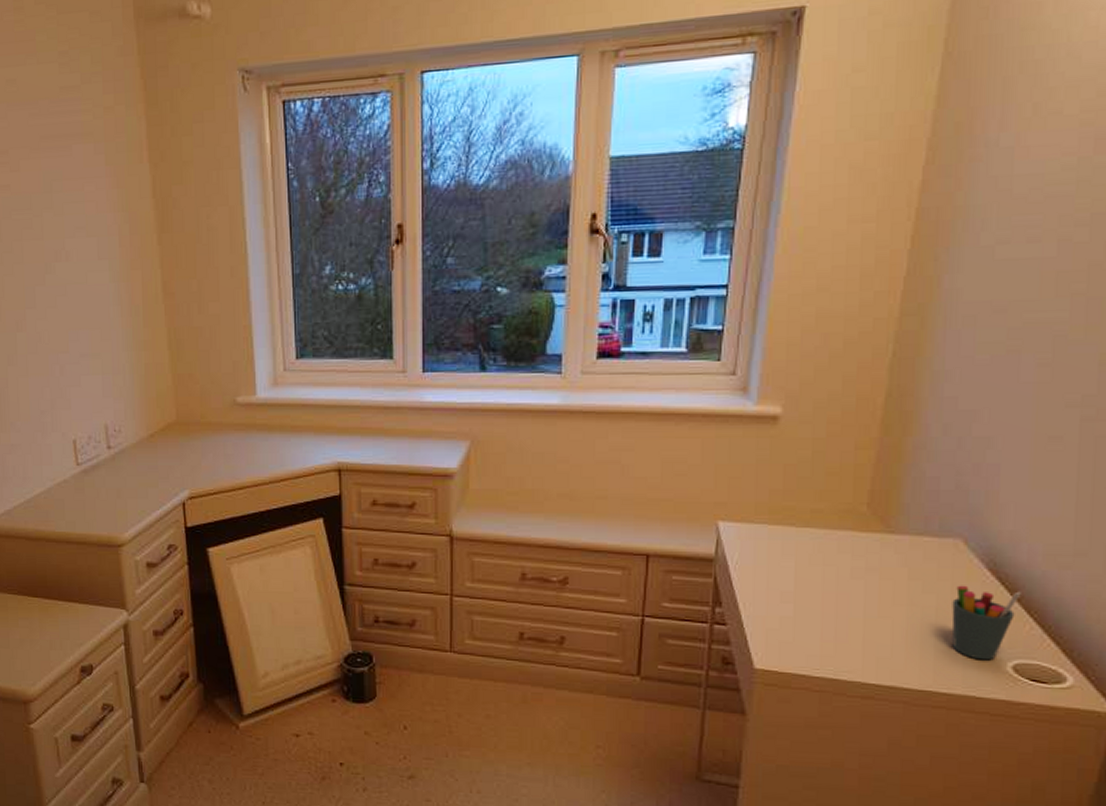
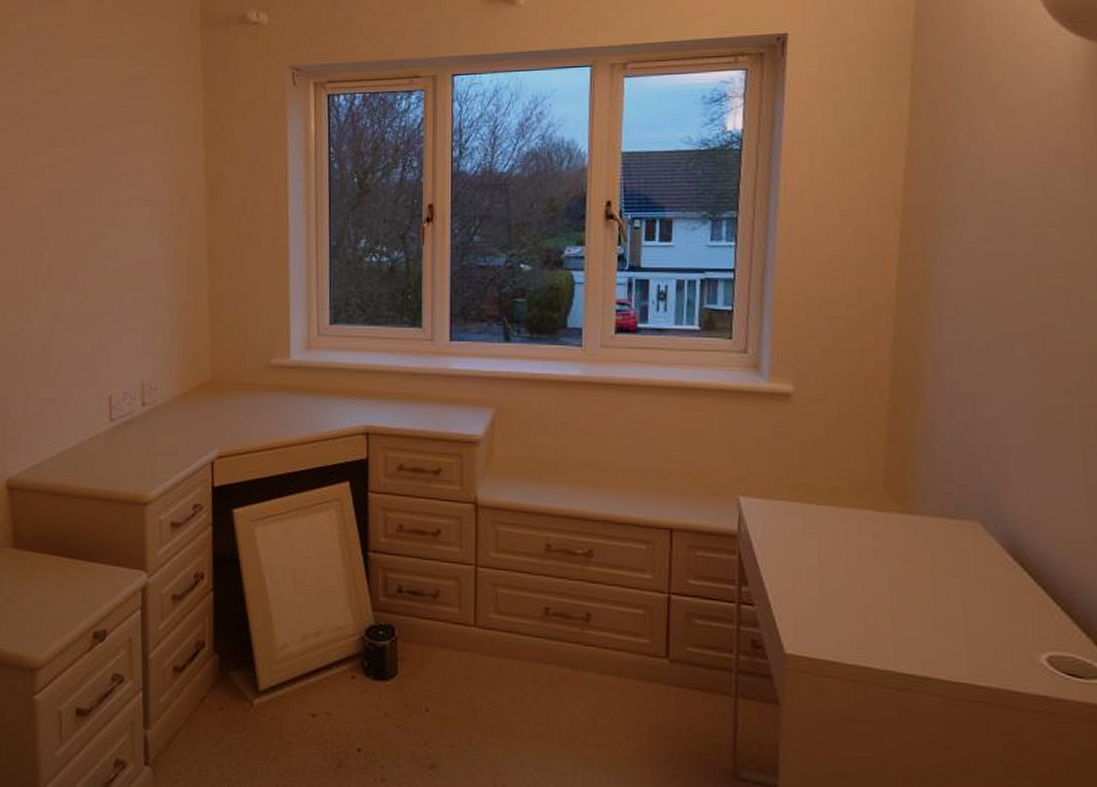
pen holder: present [951,585,1021,661] -> none [977,569,1046,652]

